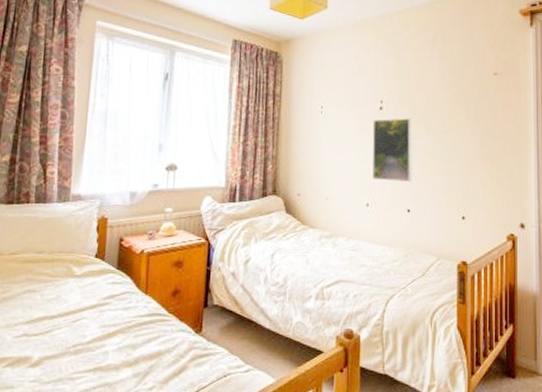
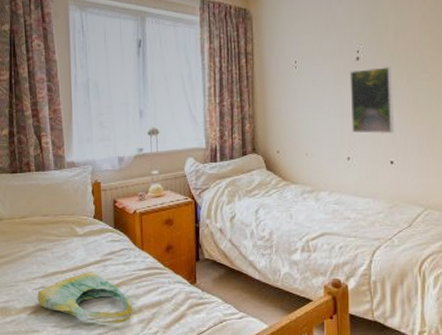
tote bag: none [17,317,128,377] -> present [37,272,133,323]

